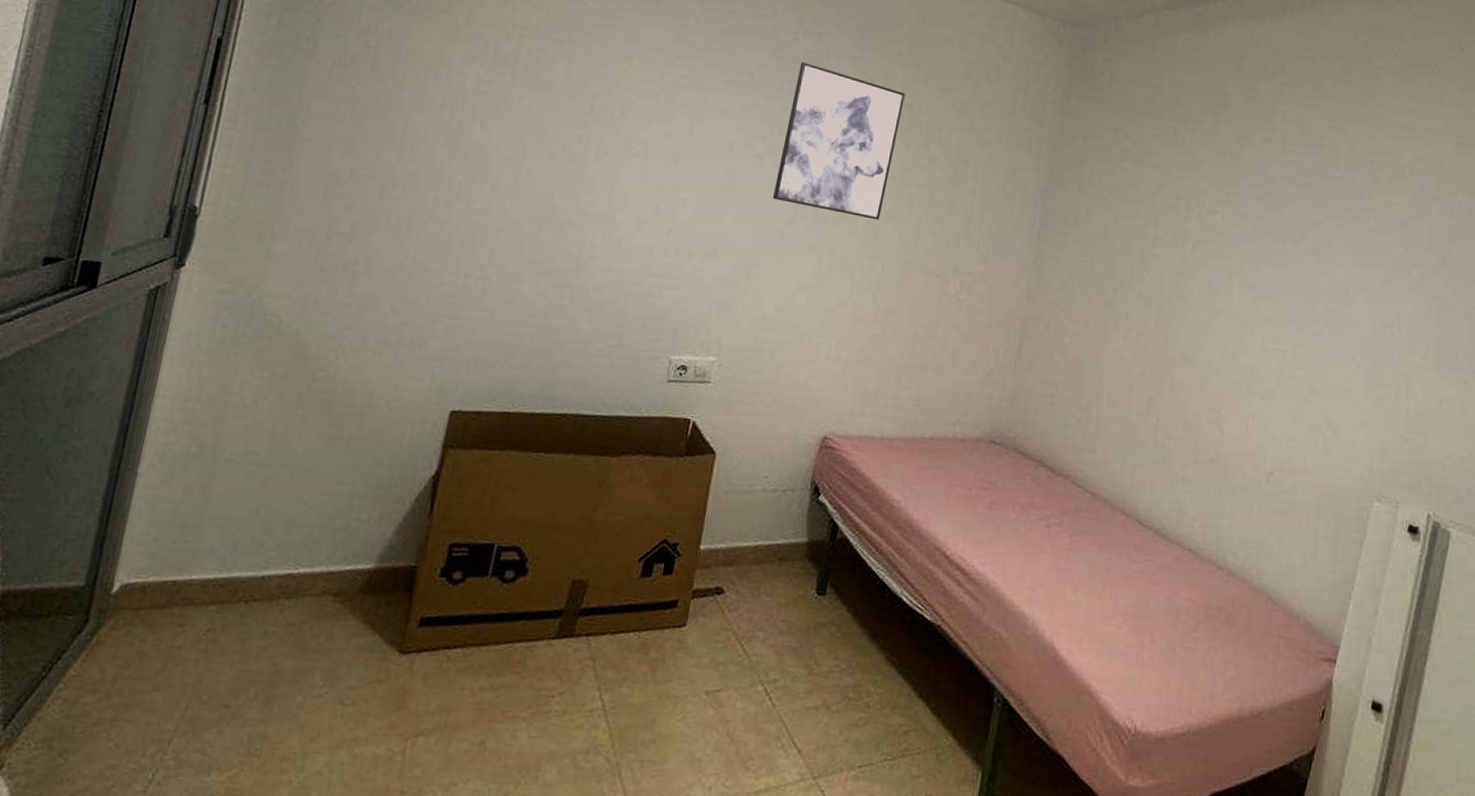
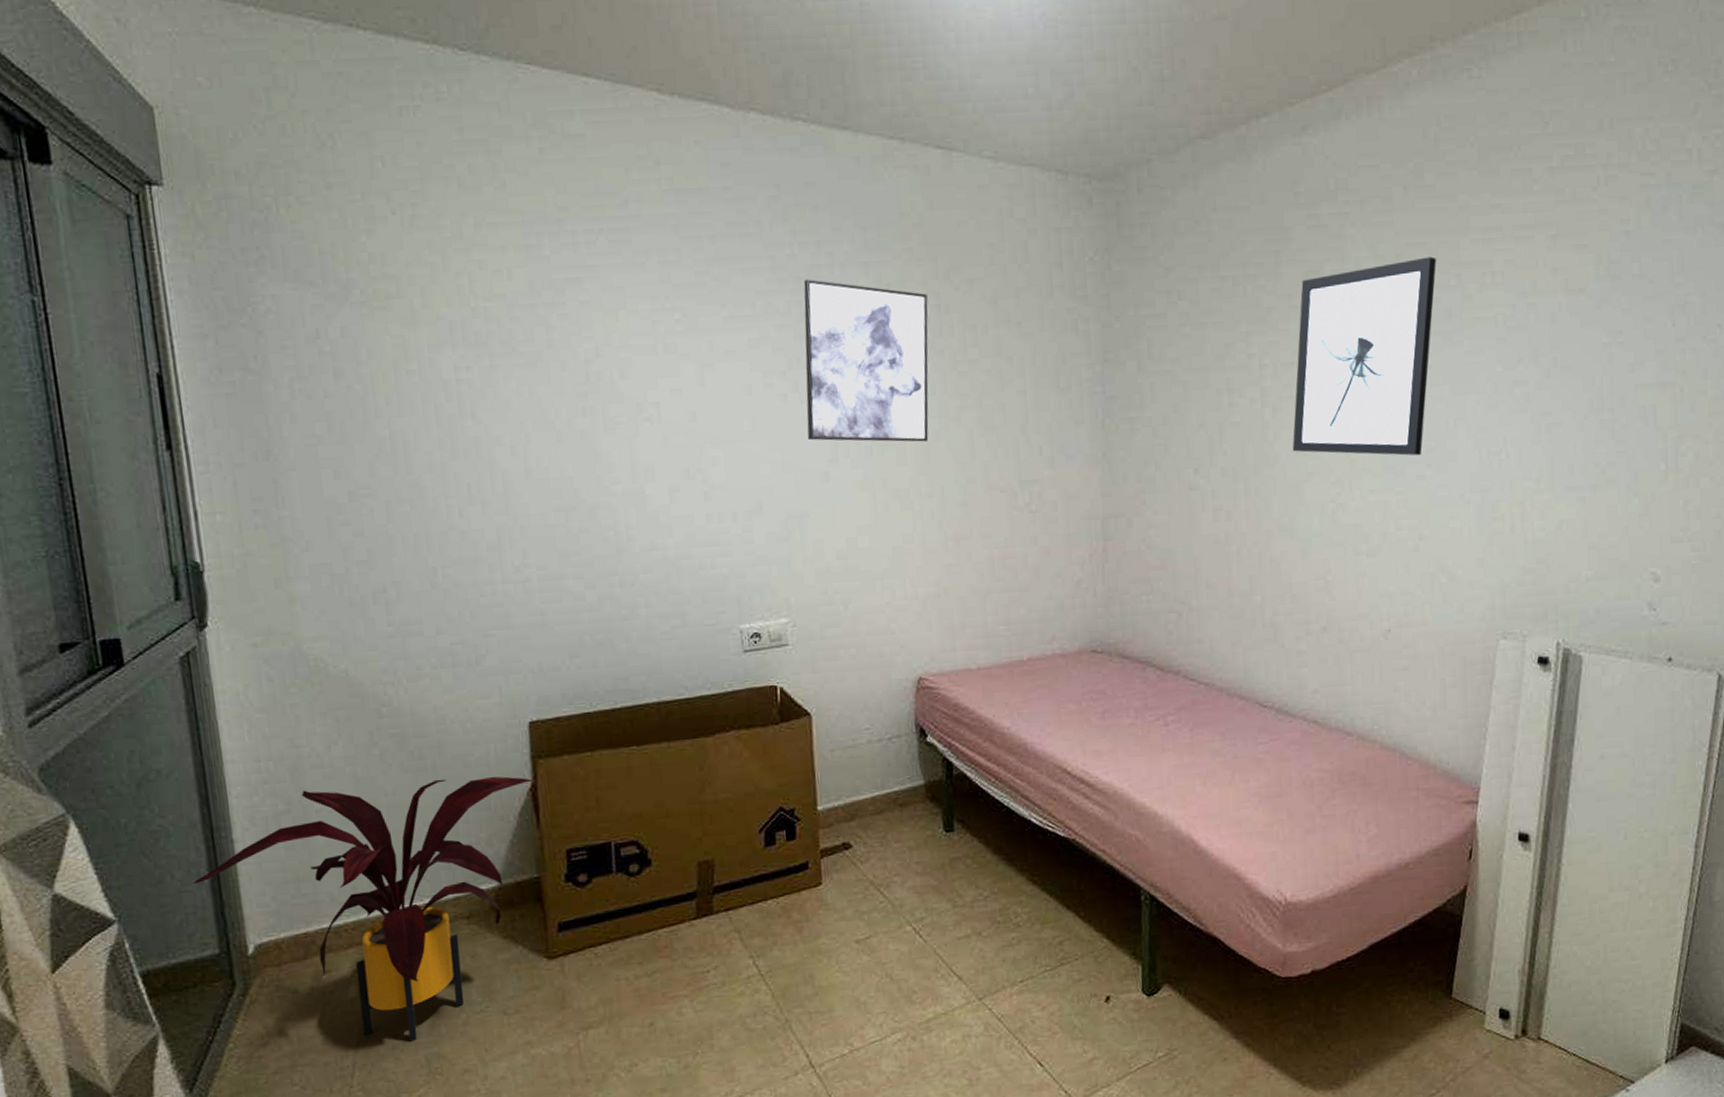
house plant: none [84,437,439,717] -> present [192,776,534,1043]
wall art: none [1204,141,1354,315] -> present [1292,256,1436,456]

